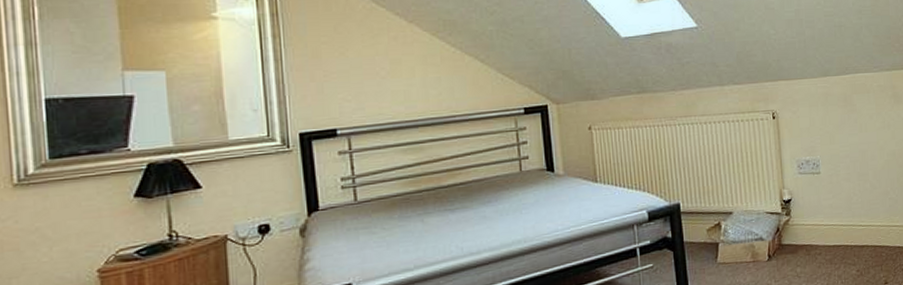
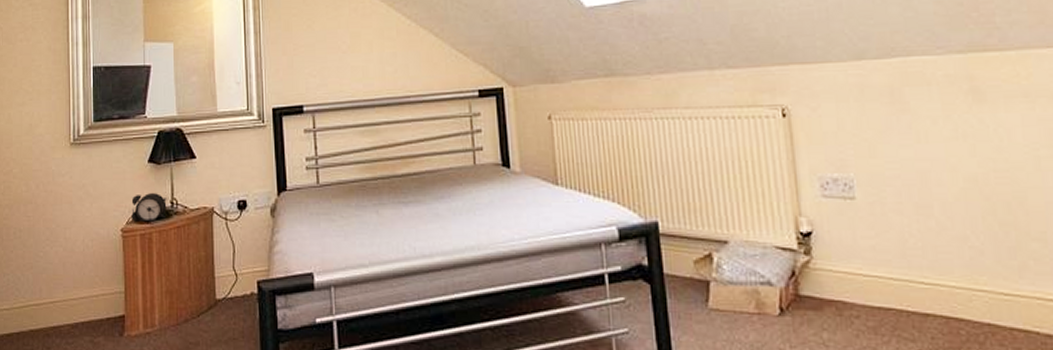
alarm clock: none [111,228,163,260] -> present [130,193,167,223]

